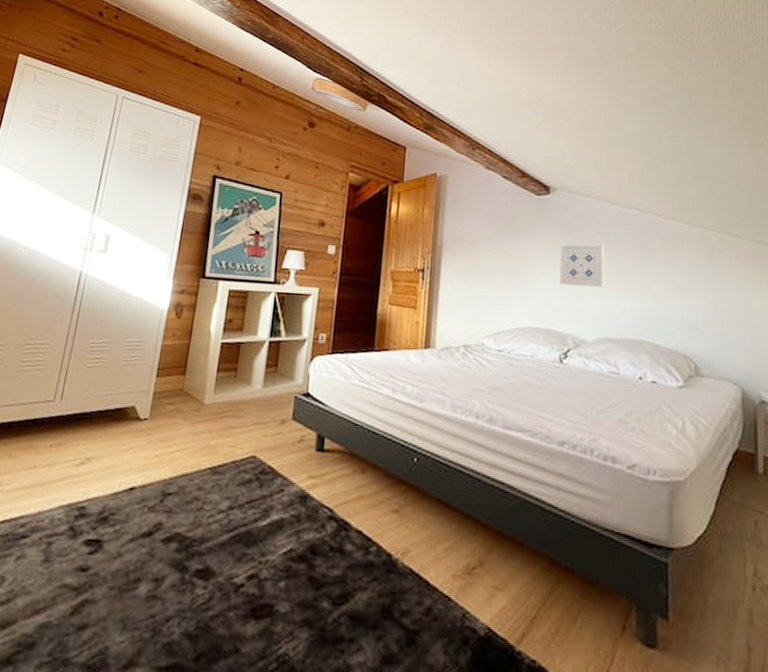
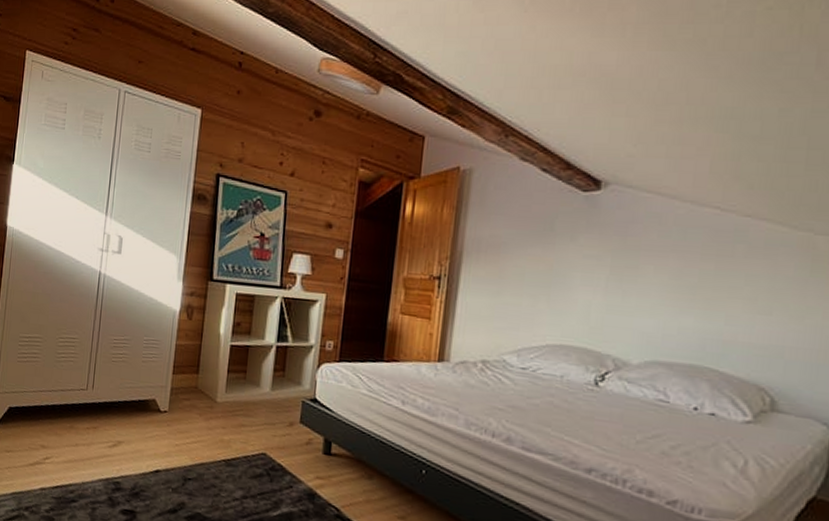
wall art: present [560,244,605,287] -> none [603,251,666,303]

